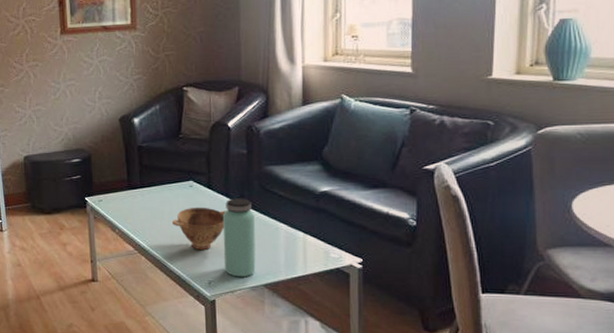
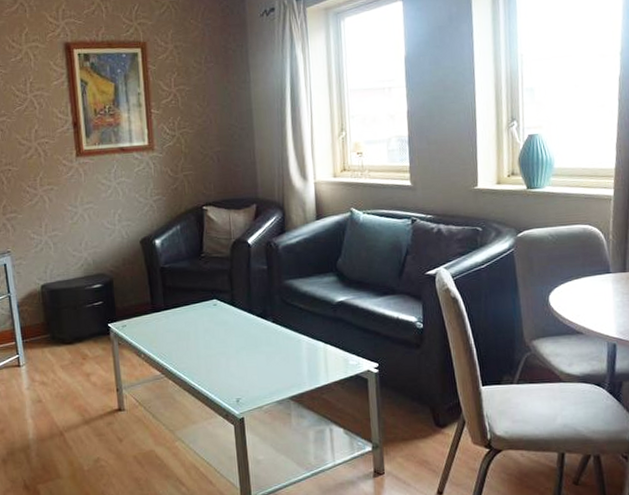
bowl: present [171,207,226,250] -> none [197,324,250,368]
bottle: present [223,198,256,278] -> none [247,313,282,393]

